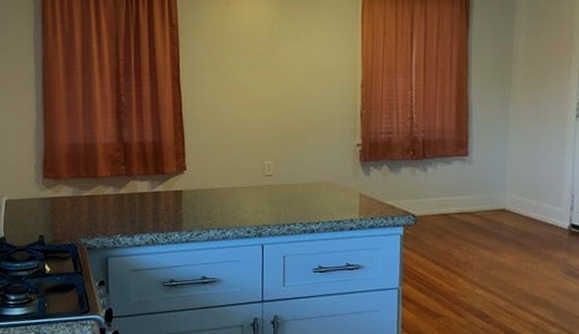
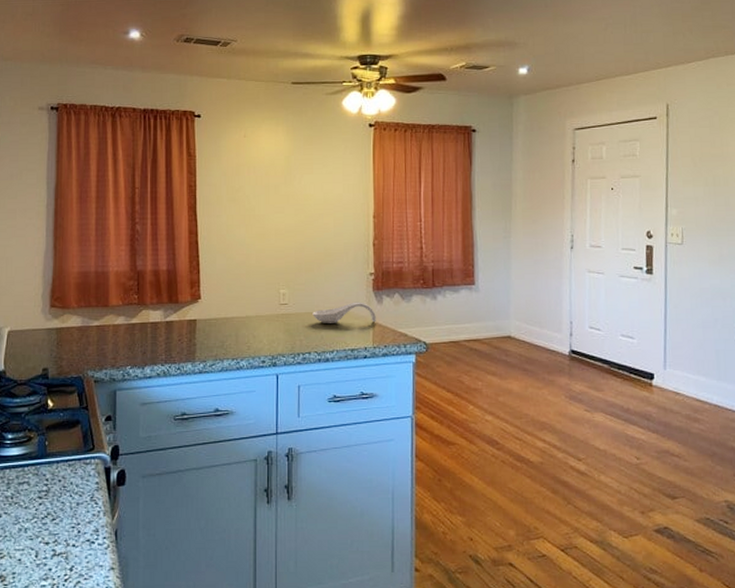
spoon rest: none [298,173,363,195] -> present [312,302,376,323]

